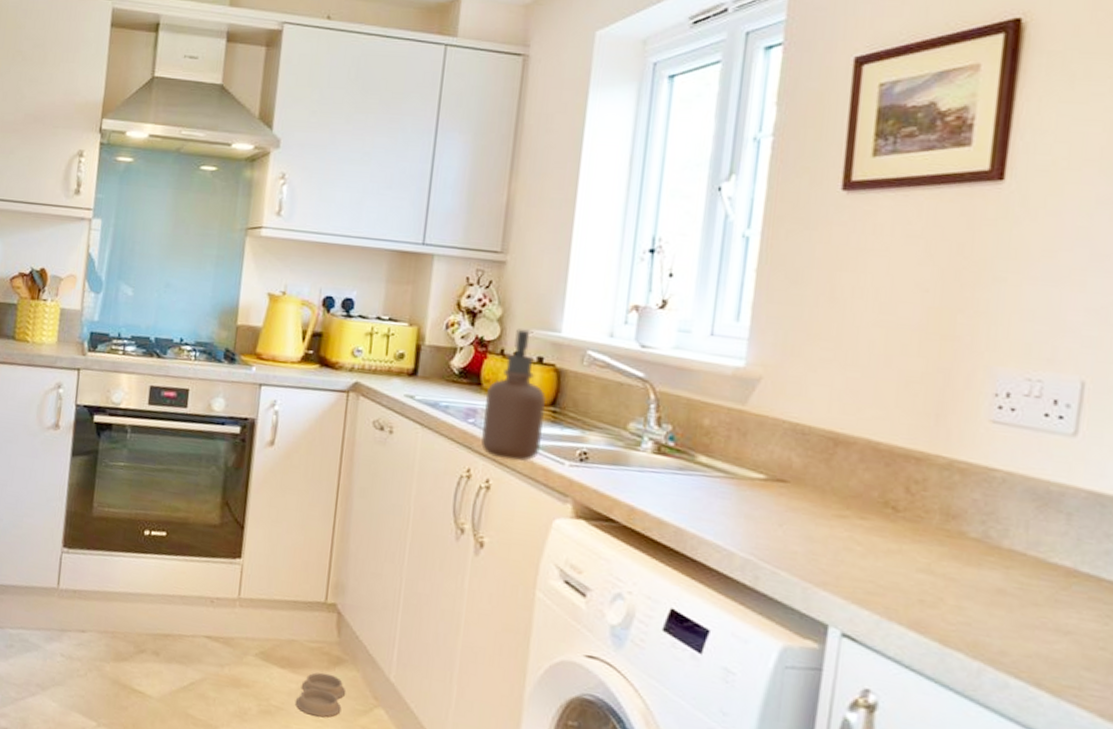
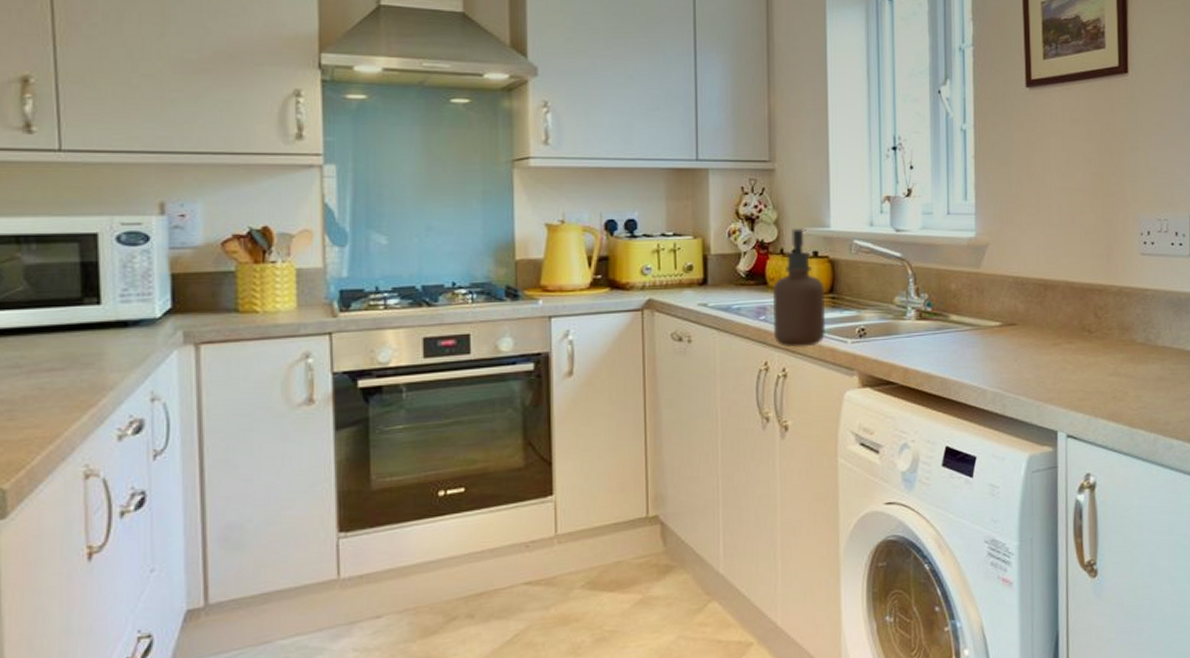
pet bowl: present [296,672,345,718] -> none [630,583,678,629]

